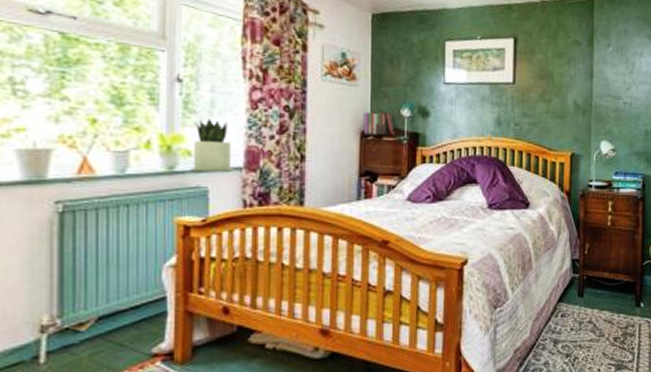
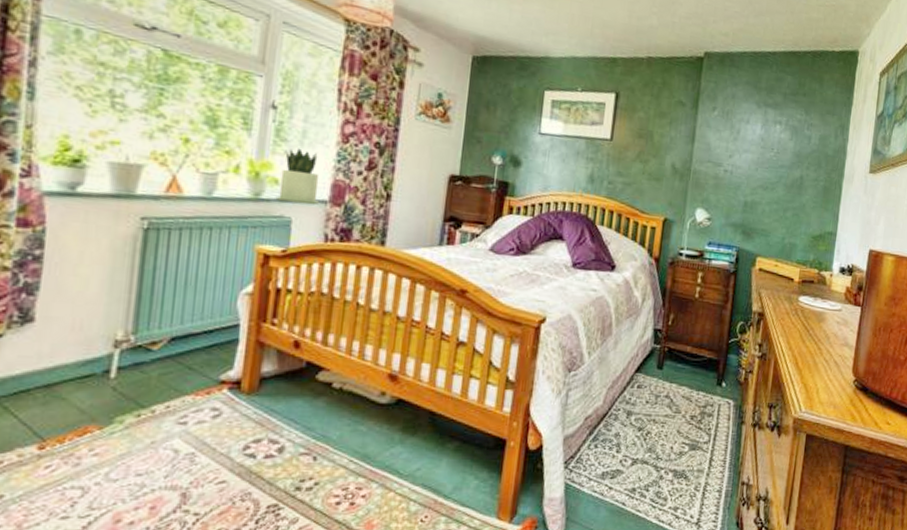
books: present [363,111,396,136] -> none [451,155,485,183]

